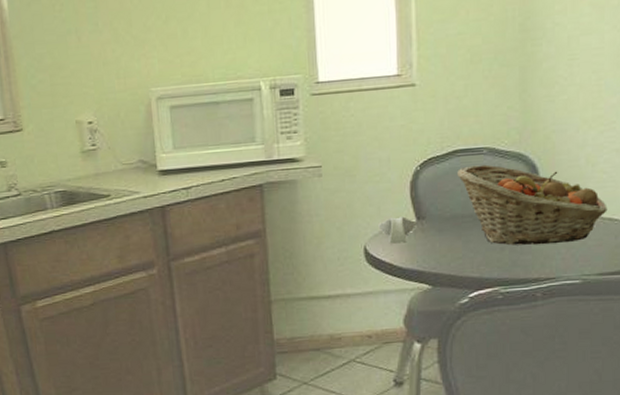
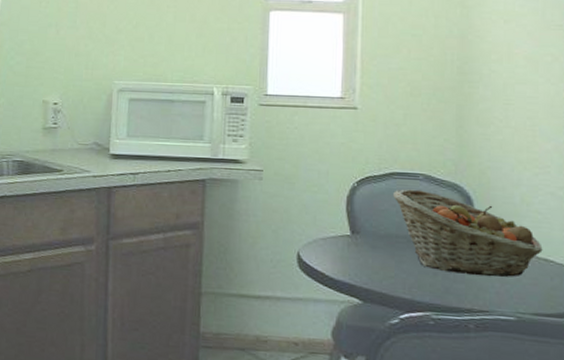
spoon rest: present [378,216,417,244] -> none [313,227,351,254]

